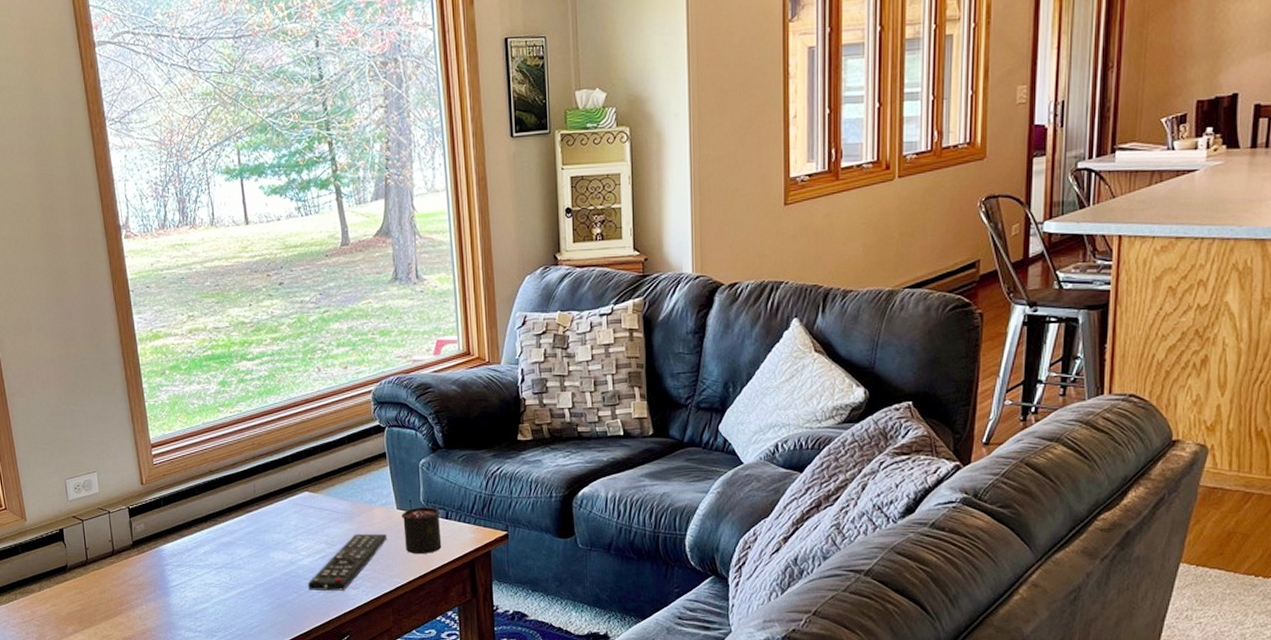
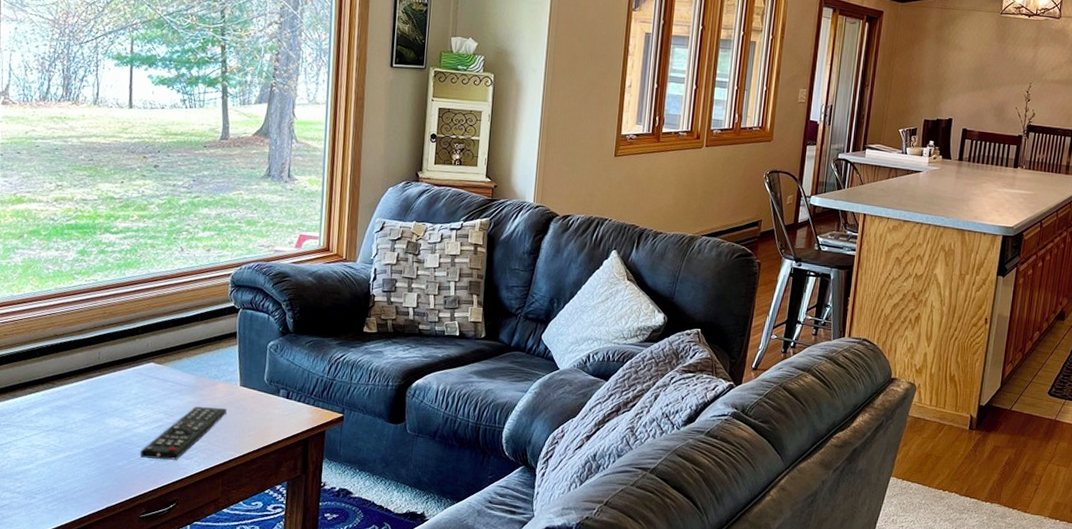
candle: present [402,499,442,555] -> none [244,378,282,430]

